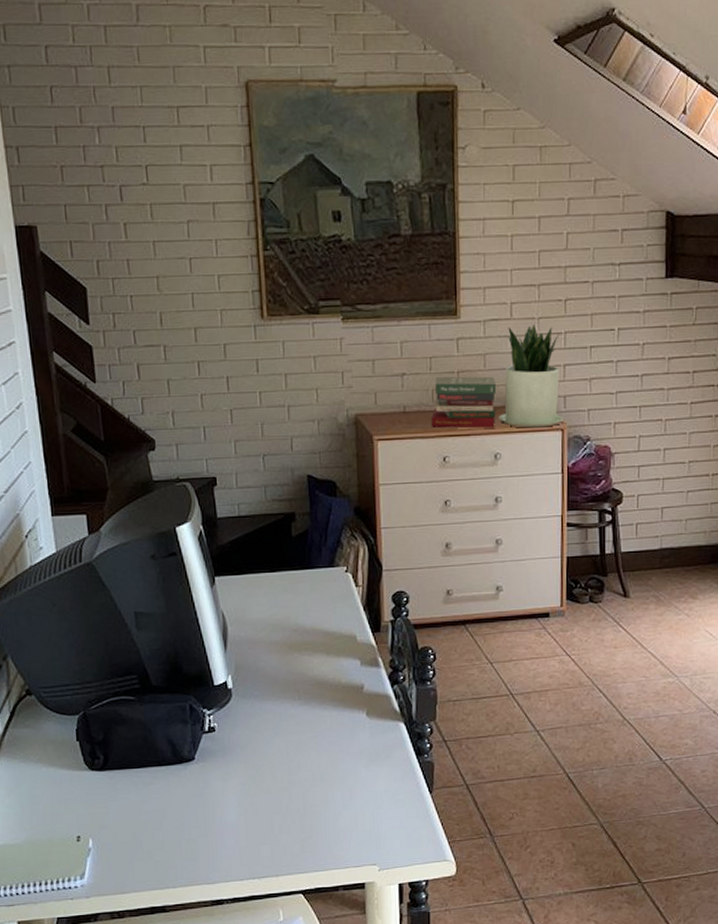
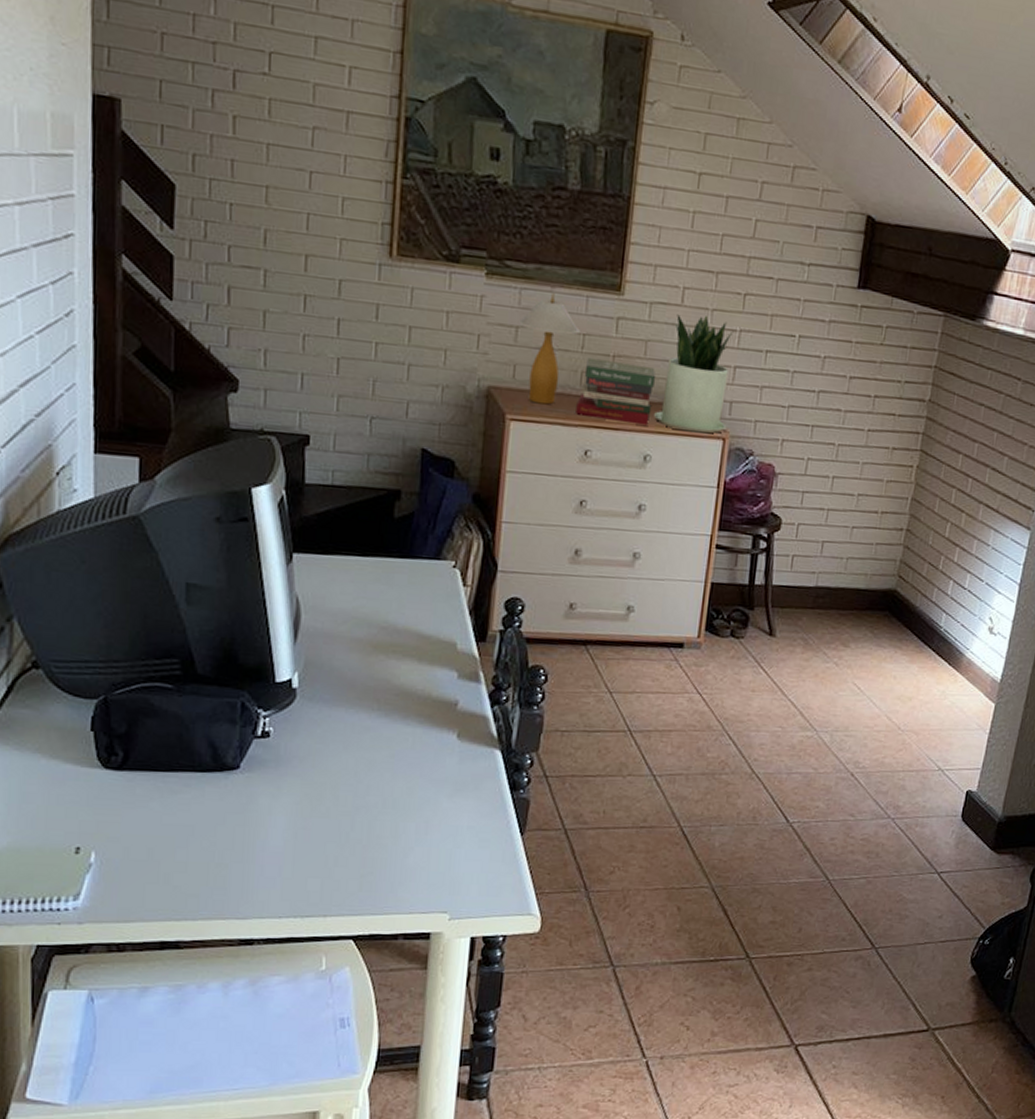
table lamp: none [375,326,426,423] -> present [519,293,580,405]

